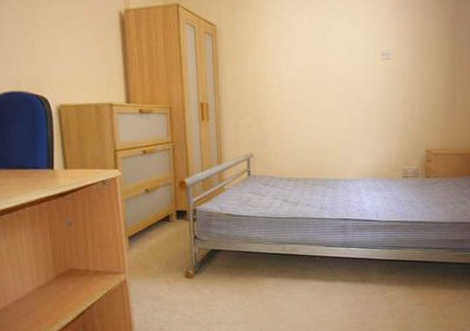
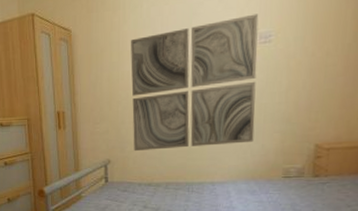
wall art: none [272,34,381,147] -> present [131,13,259,152]

